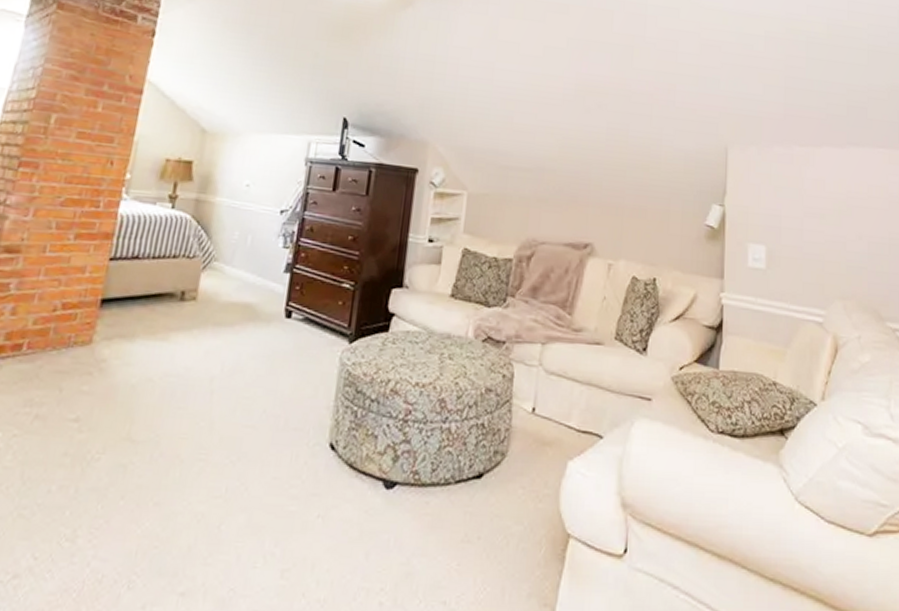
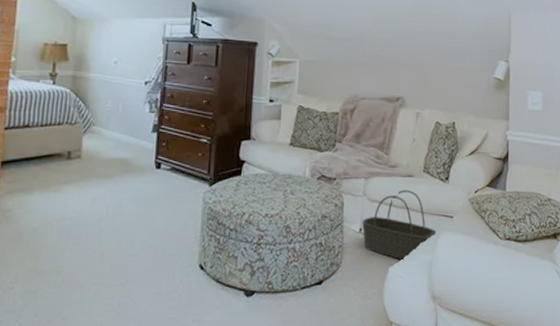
basket: none [535,361,630,453] -> present [362,190,437,261]

